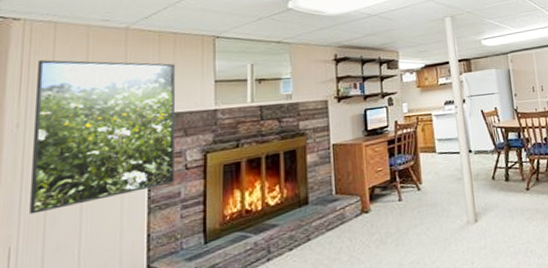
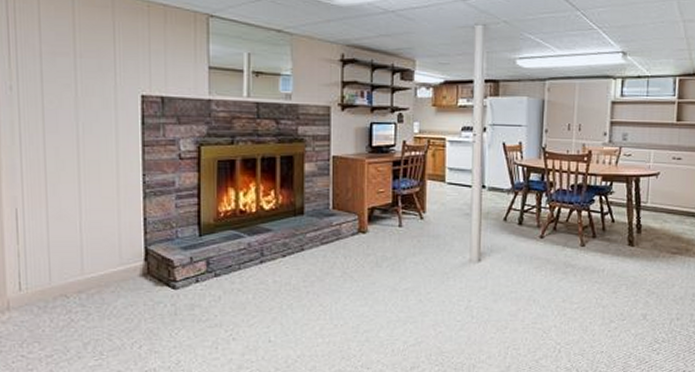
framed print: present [30,59,176,215] -> none [23,19,168,180]

